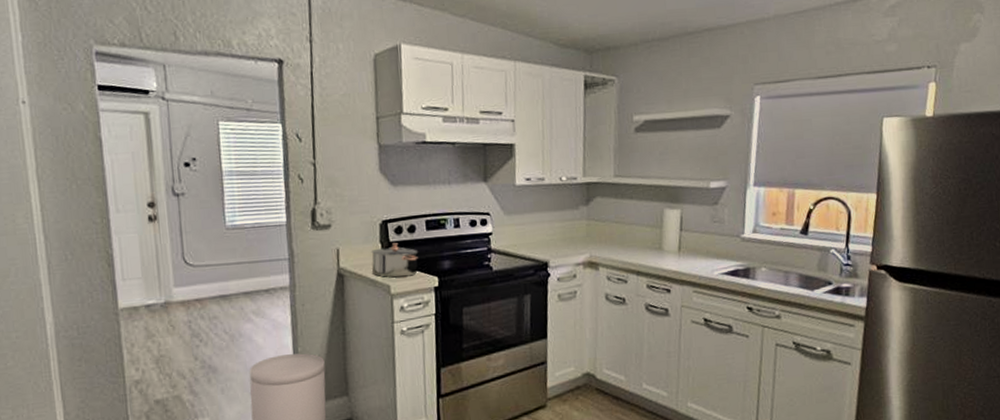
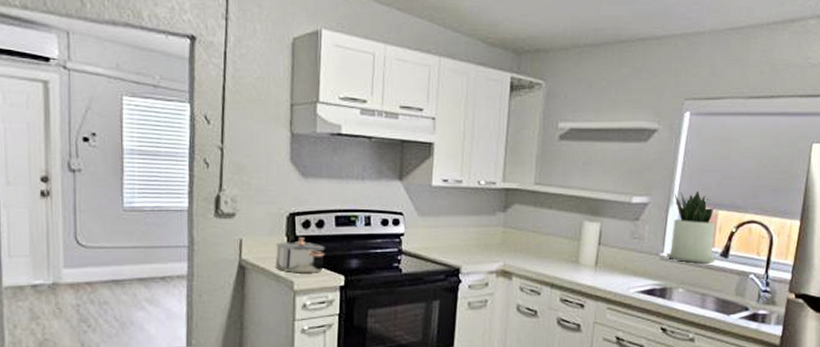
planter: none [746,171,796,242] -> present [666,190,716,264]

